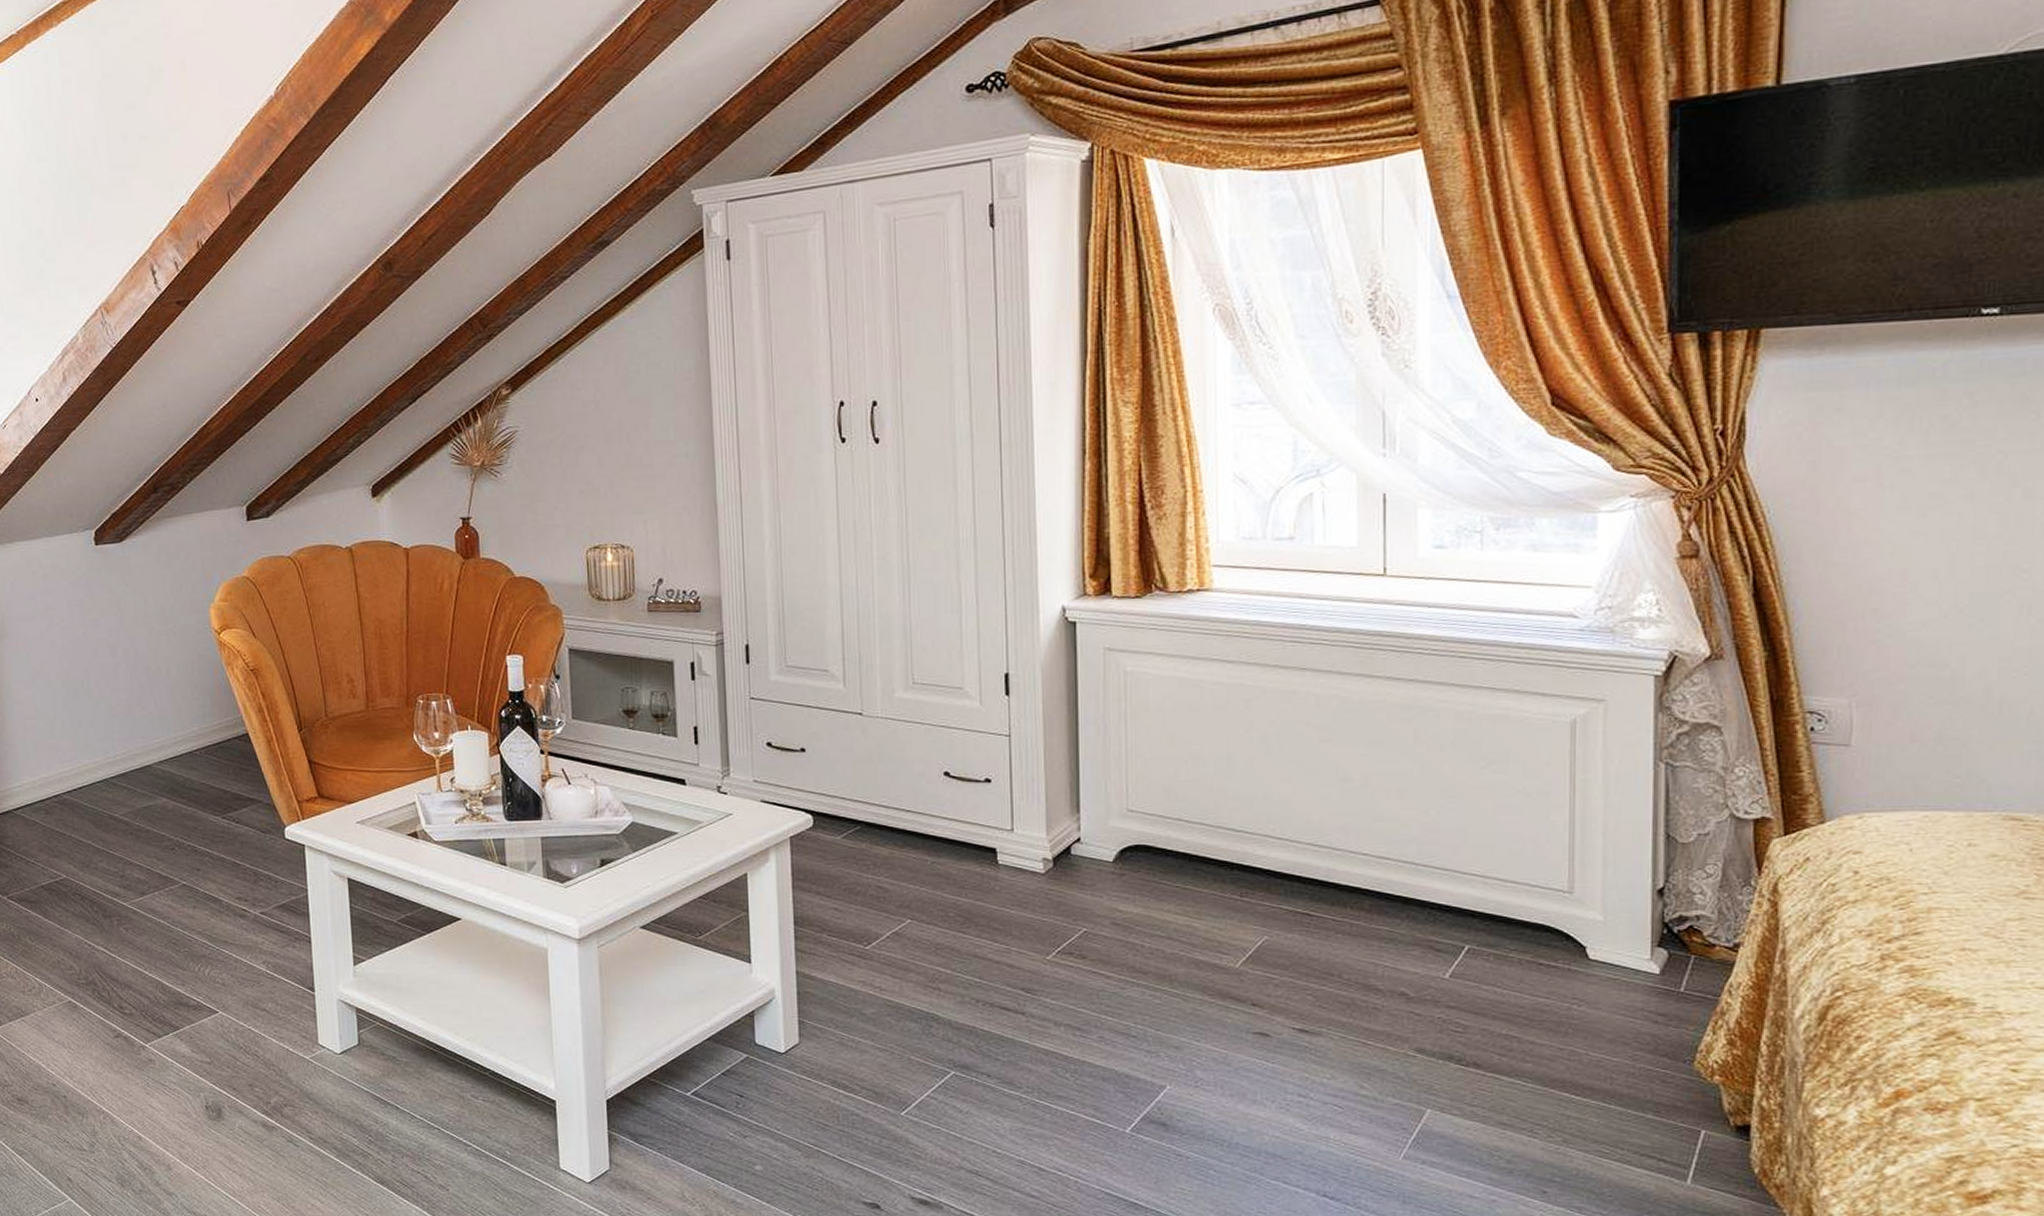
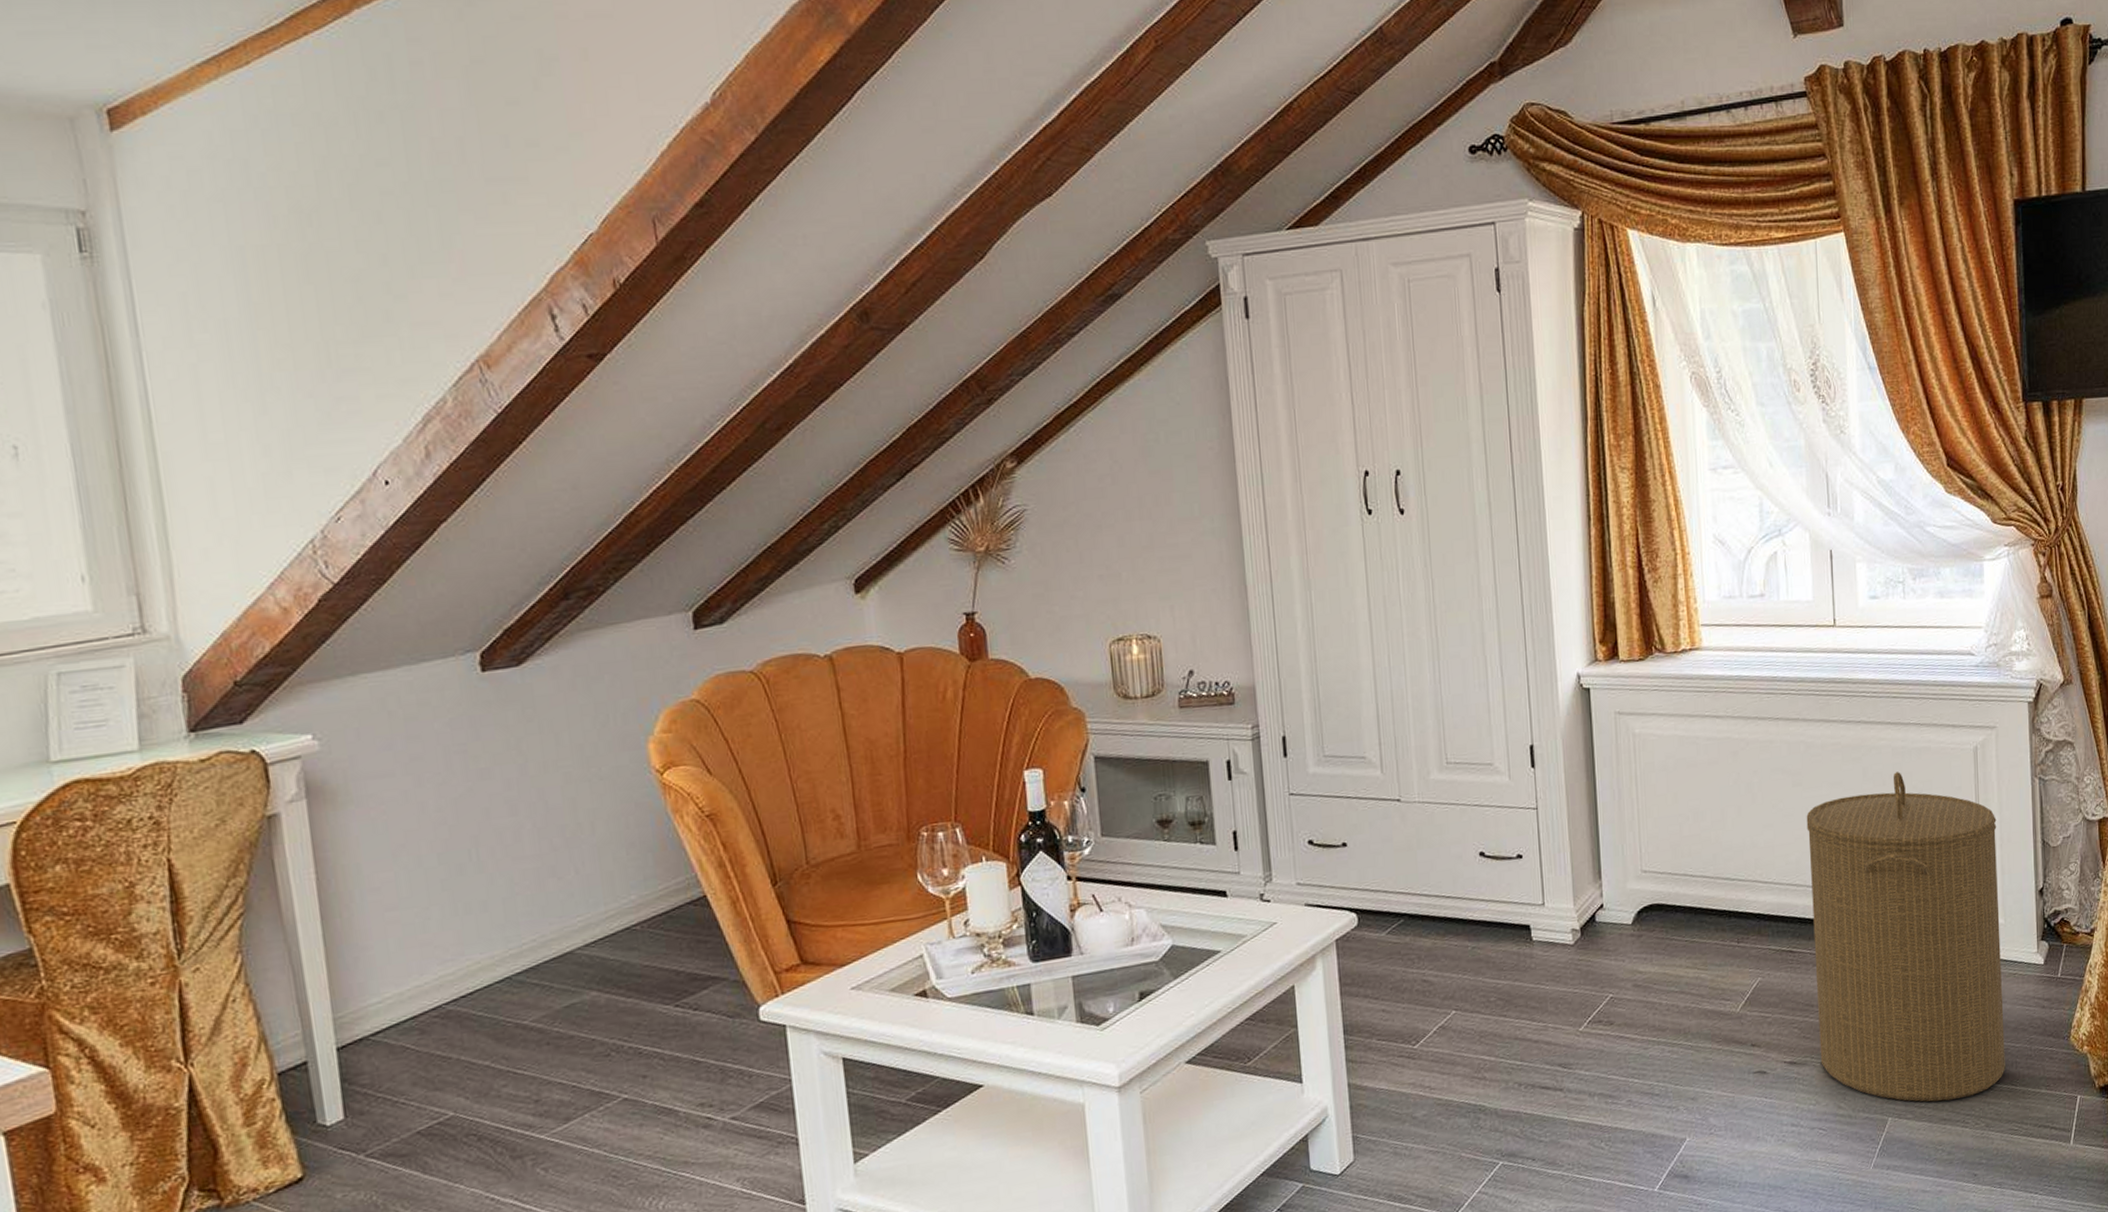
laundry hamper: none [1335,738,1599,1105] -> present [1806,772,2005,1102]

